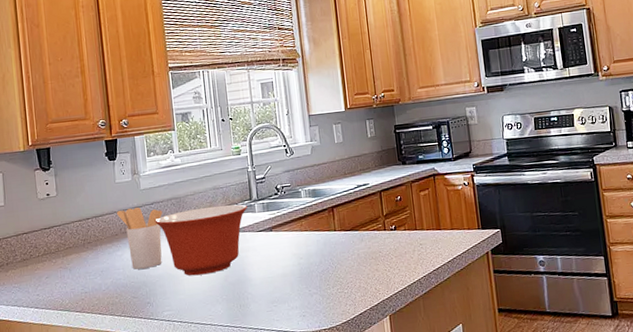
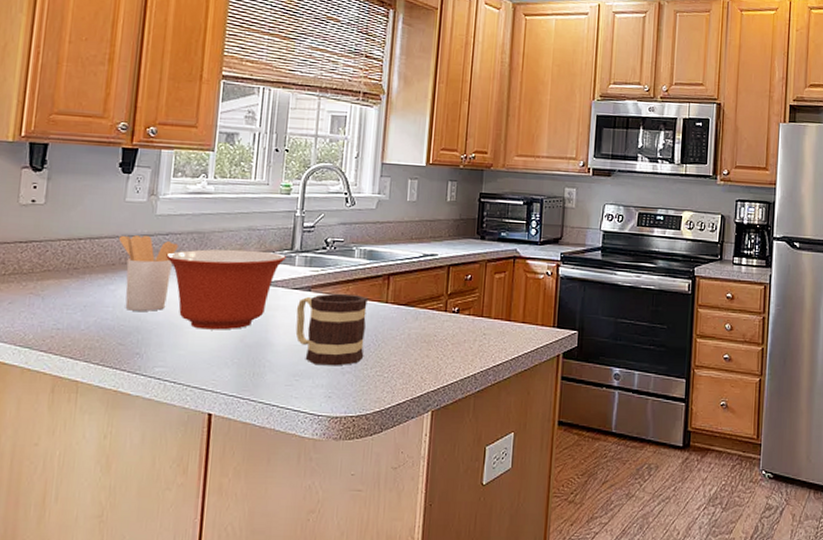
mug: none [263,228,325,291] -> present [295,293,368,366]

